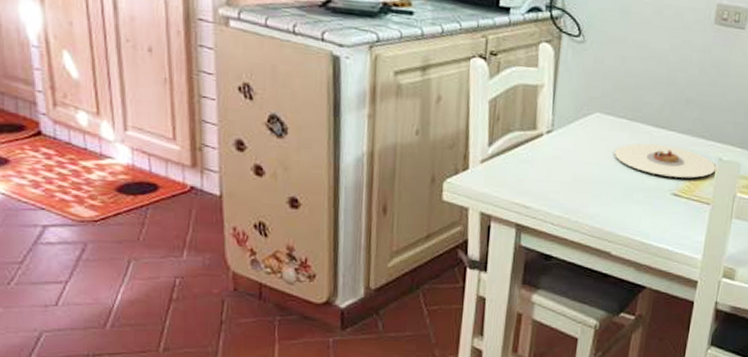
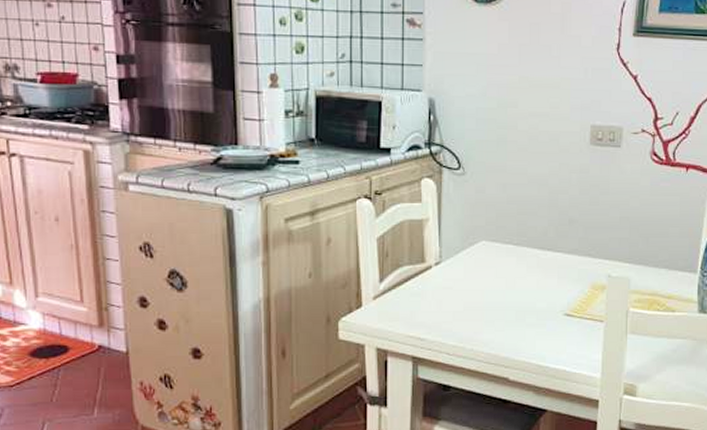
plate: present [614,143,717,178] -> none [503,267,607,297]

